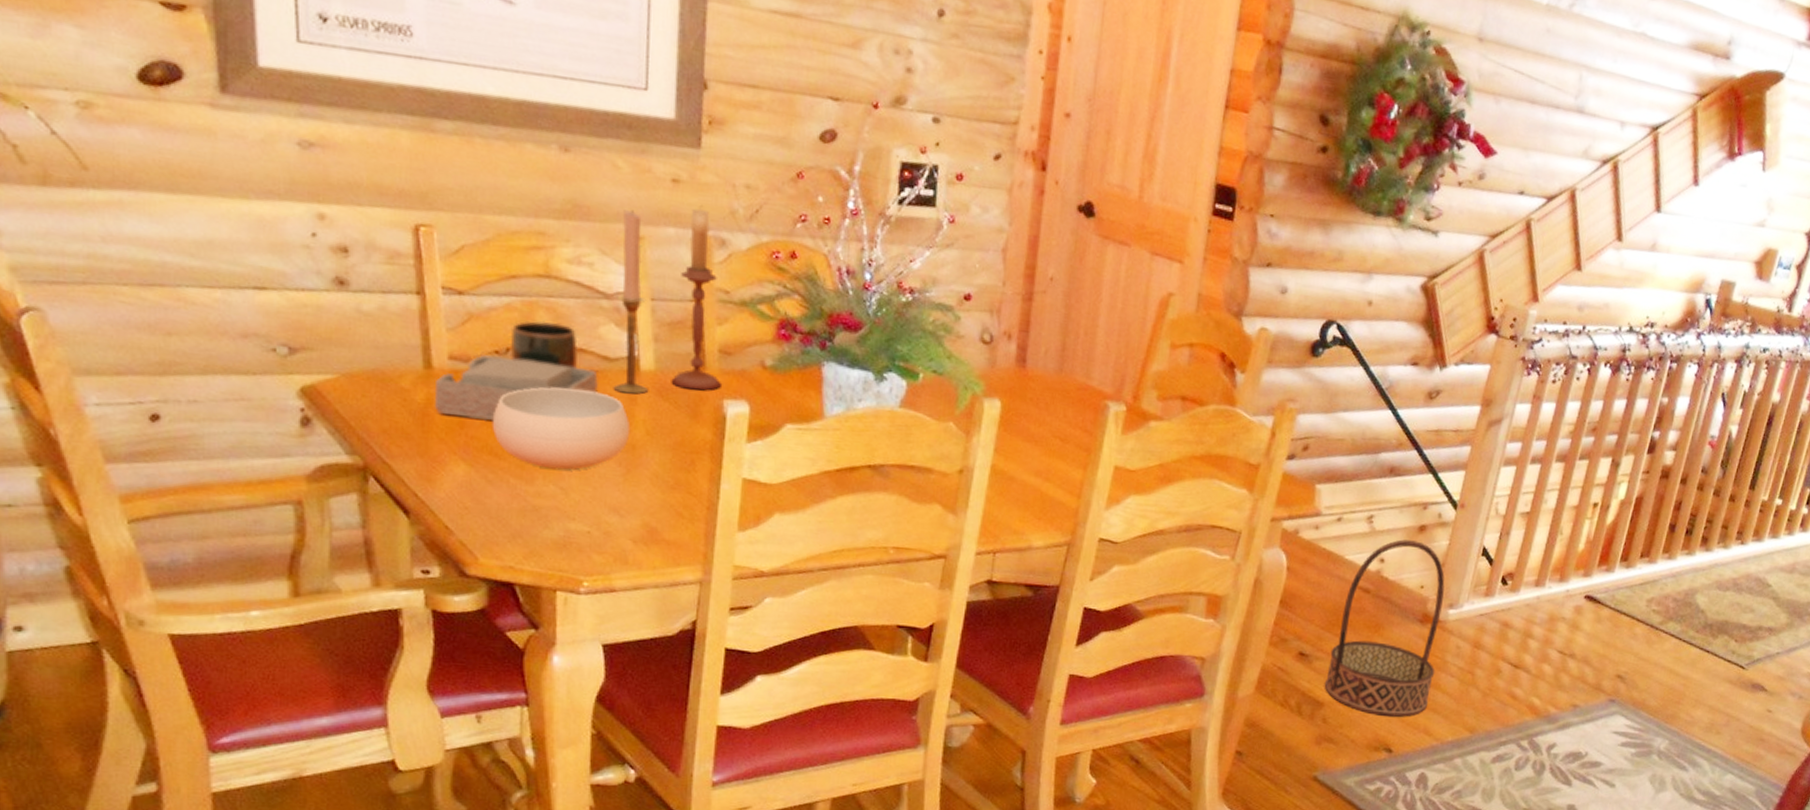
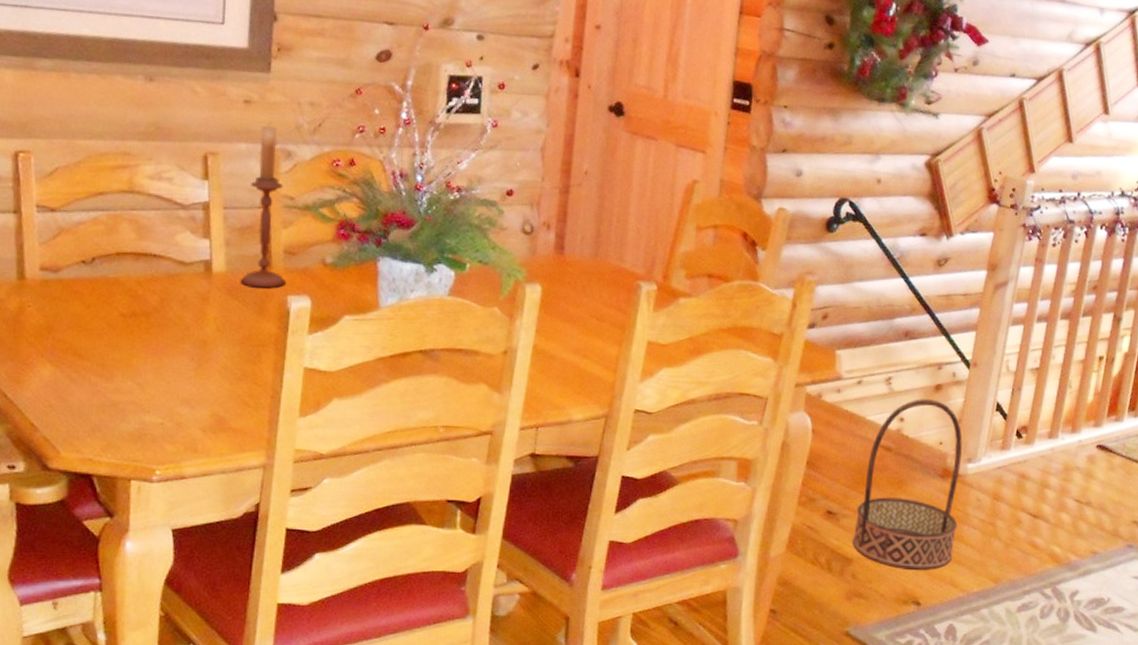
napkin holder: present [434,355,598,420] -> none [25,265,174,324]
bowl: present [492,386,631,470] -> none [76,291,203,367]
mug: present [509,320,578,369] -> none [95,231,157,274]
candlestick: present [614,209,649,394] -> none [189,129,220,294]

